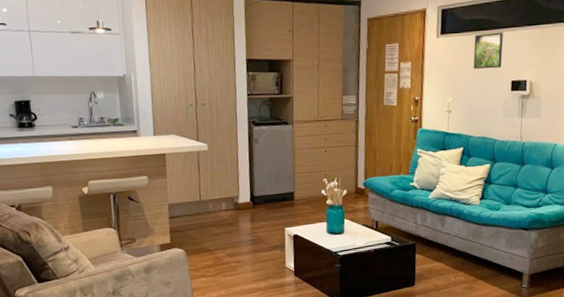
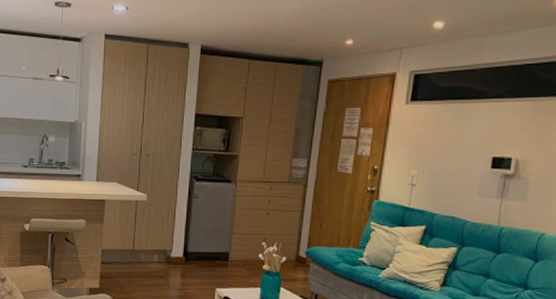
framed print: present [473,32,503,70] -> none [446,102,487,142]

